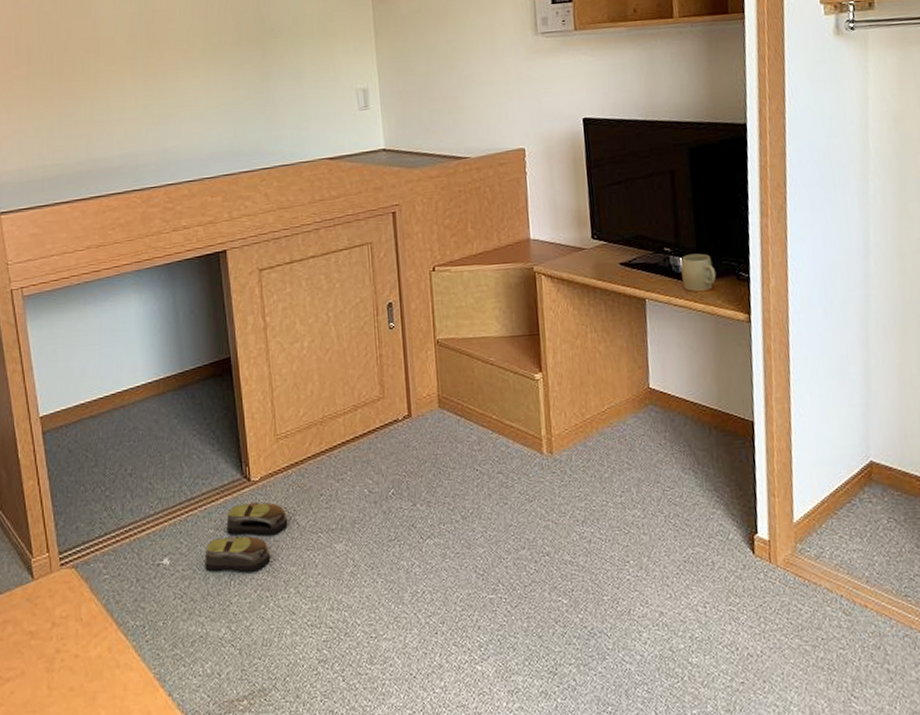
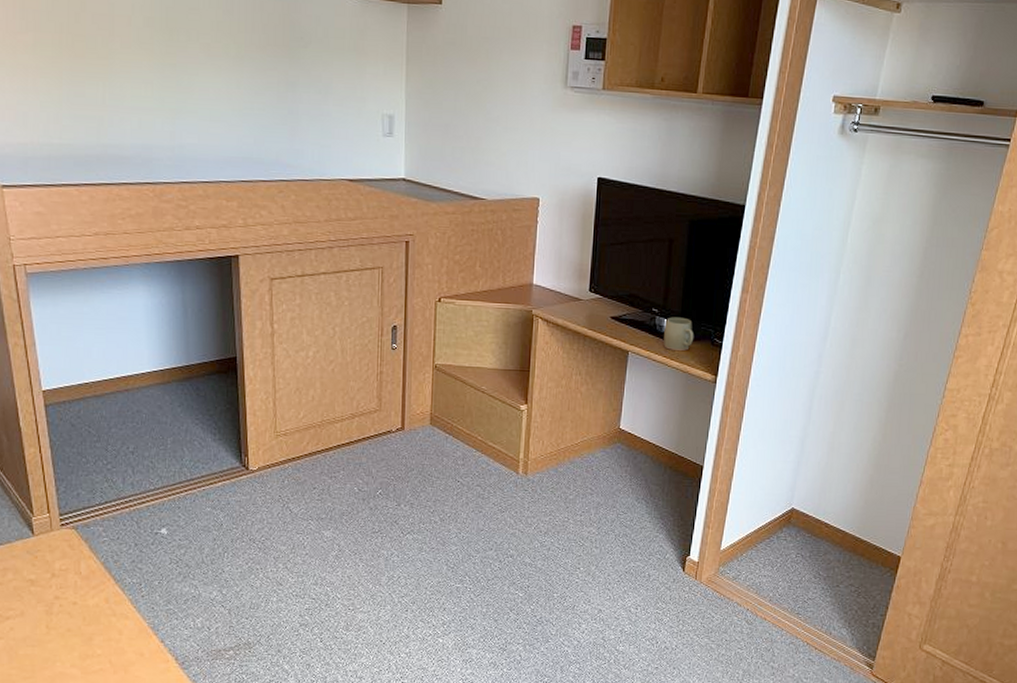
slippers: present [204,501,288,574] -> none [201,488,281,548]

